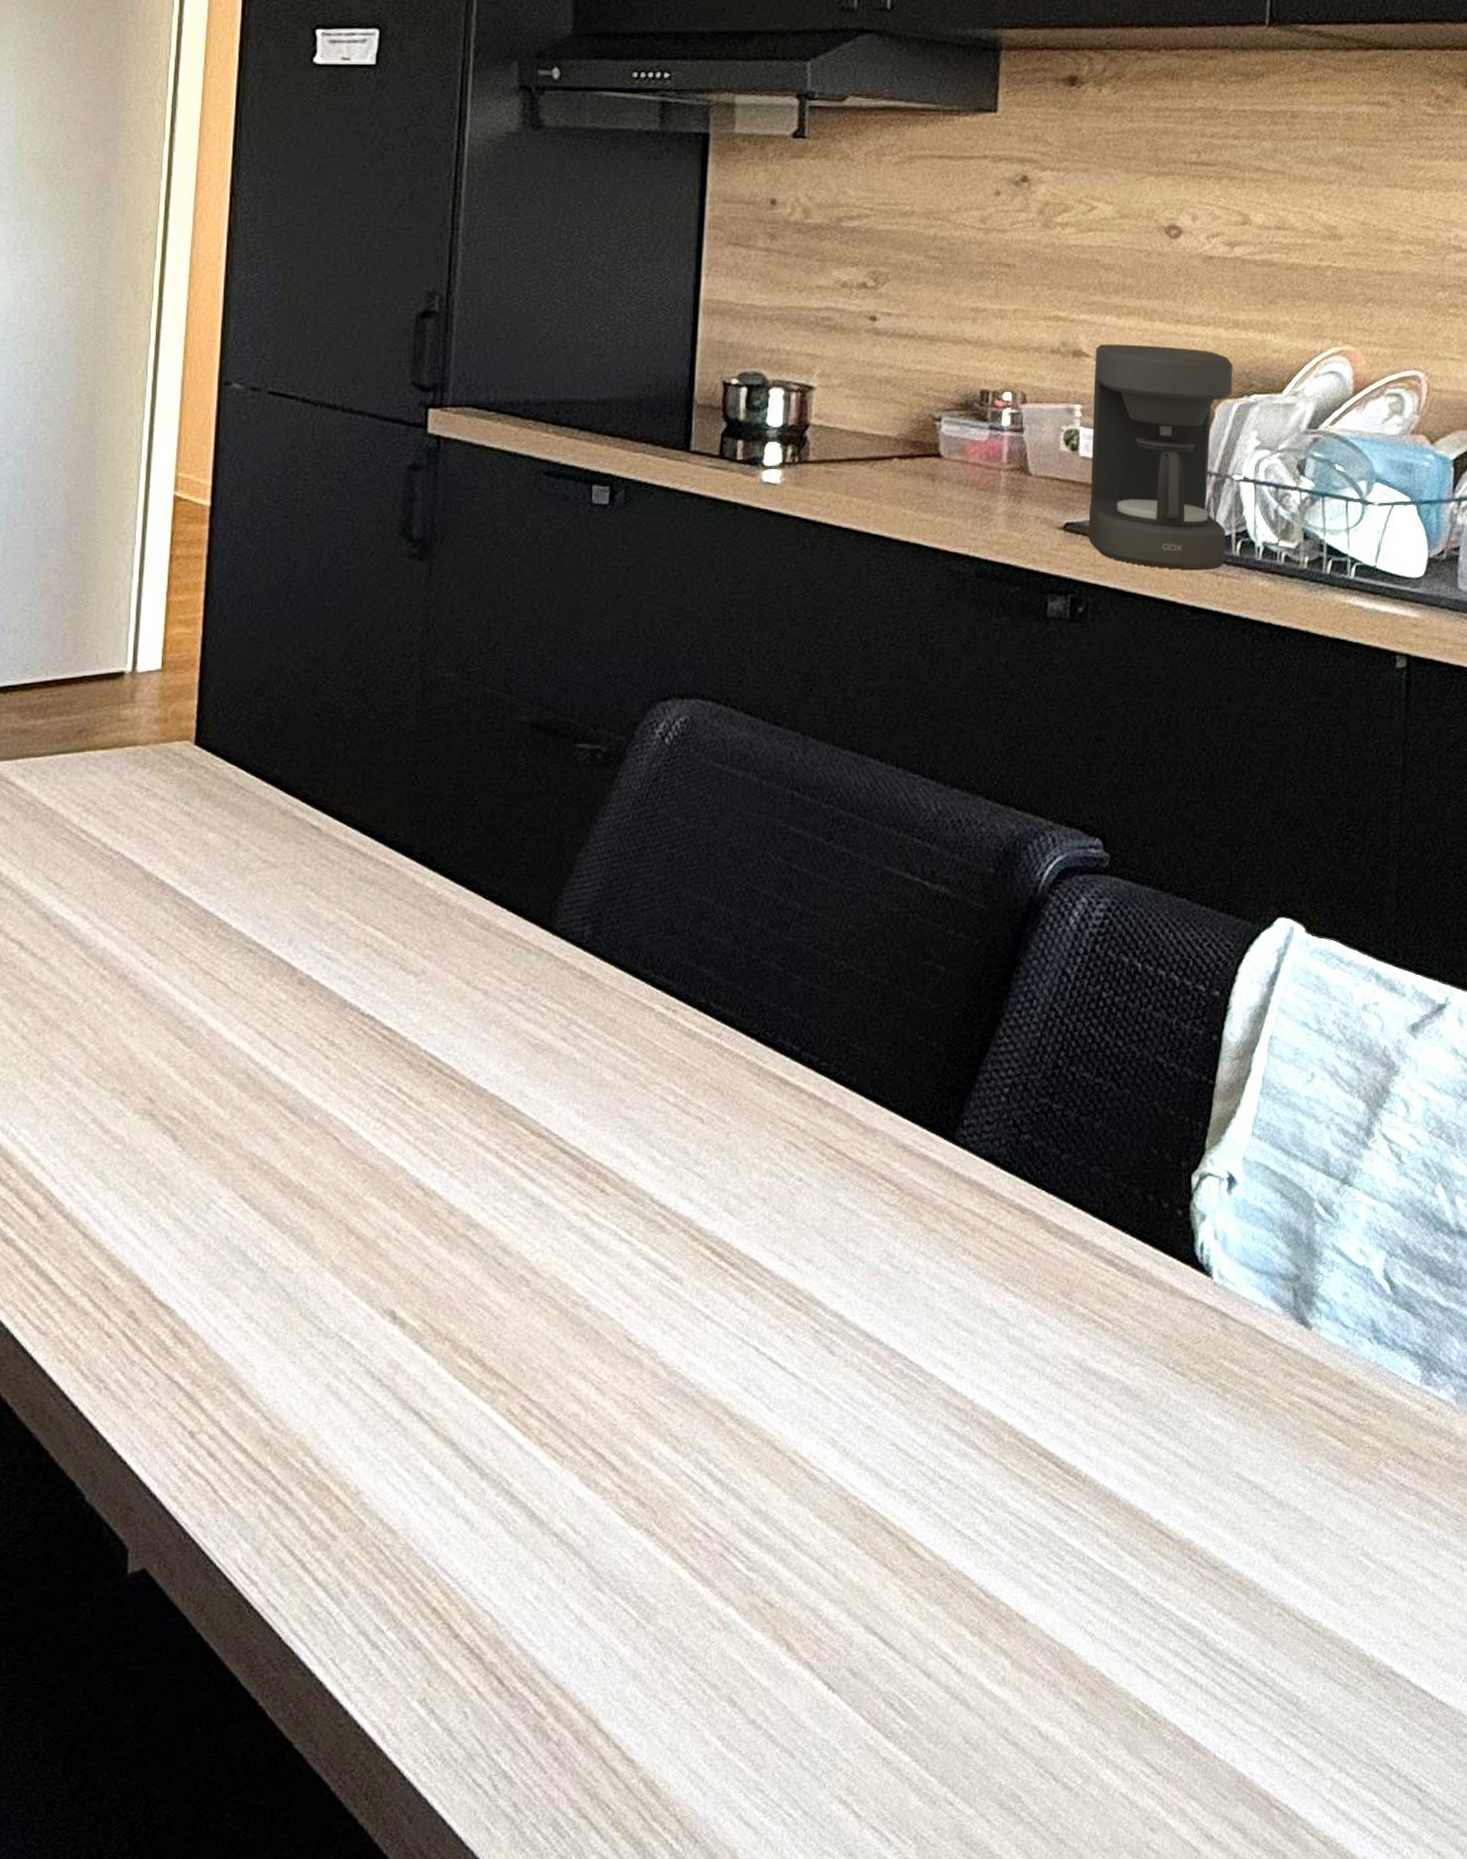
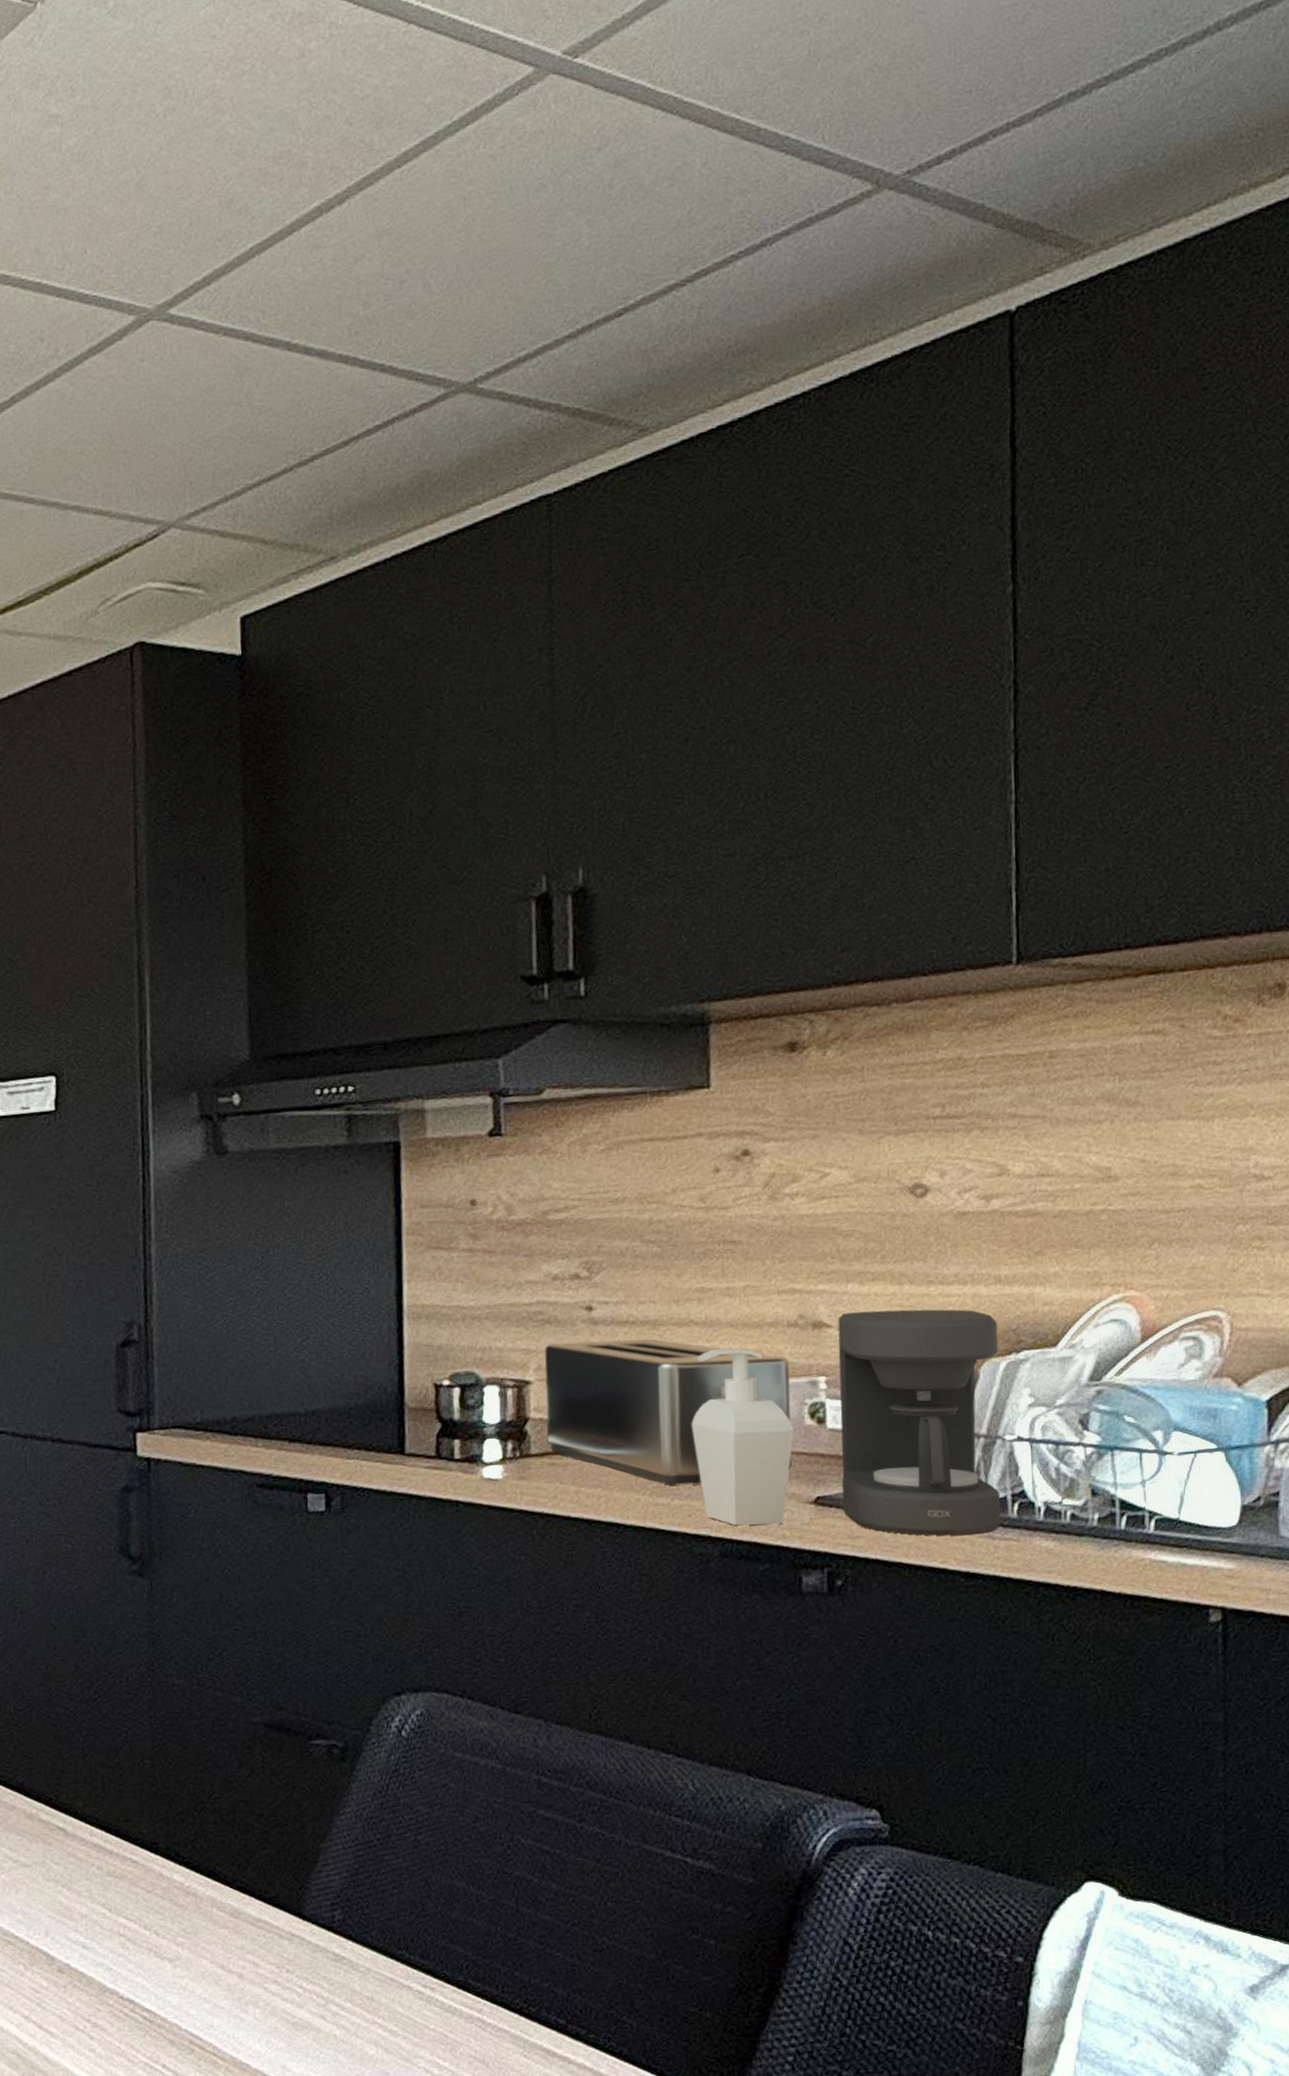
toaster: none [825,351,1050,502] -> present [544,1339,792,1485]
soap bottle: none [958,369,1050,548] -> present [691,1347,794,1526]

